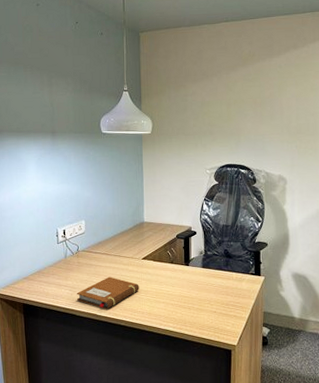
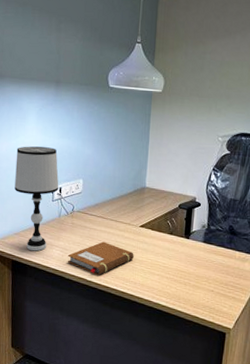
table lamp: none [19,193,63,293] -> present [14,146,59,252]

